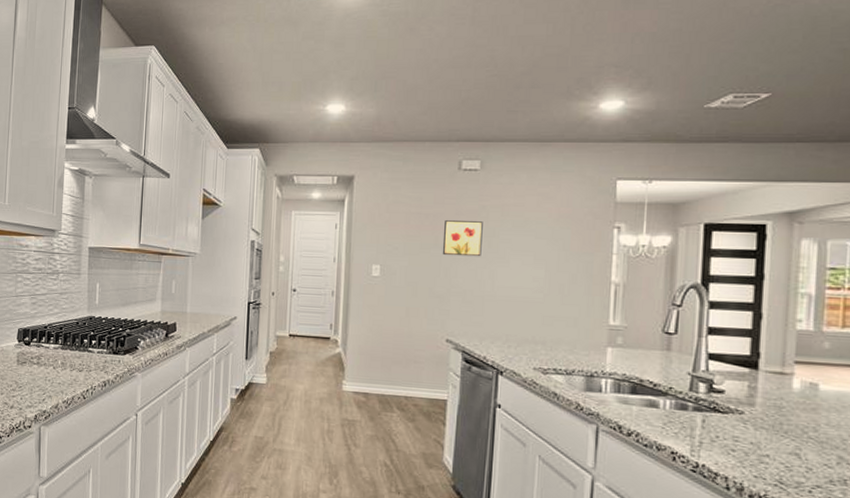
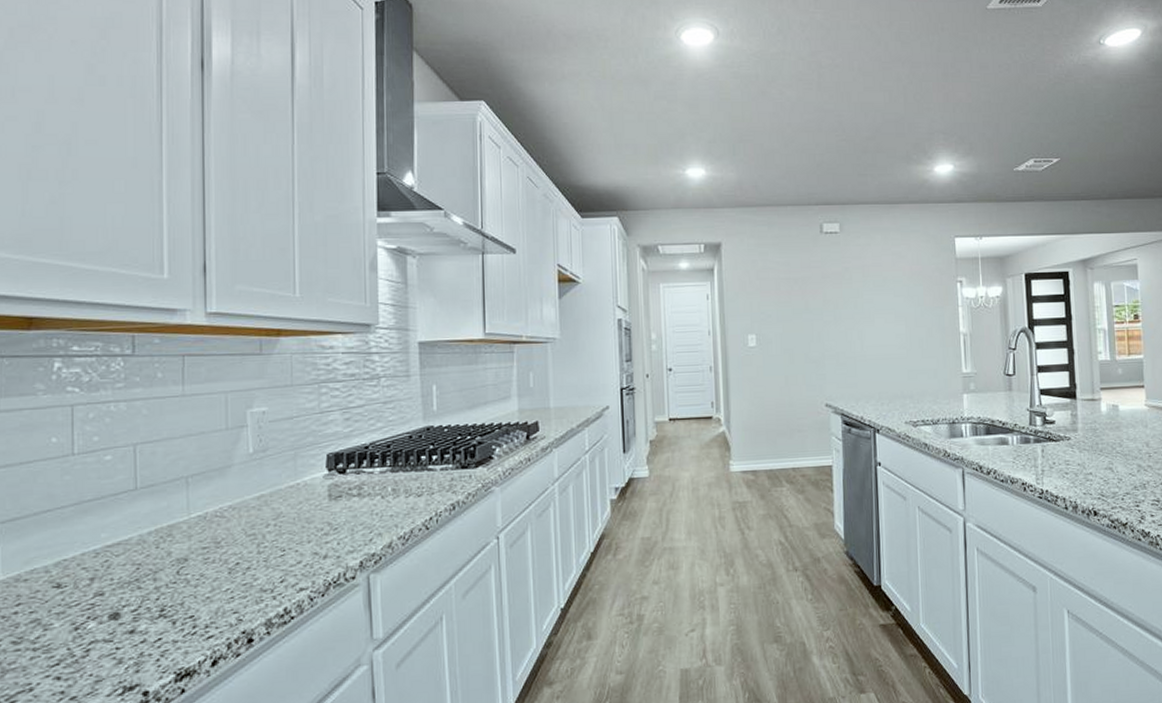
wall art: present [442,220,483,257] -> none [813,283,849,320]

